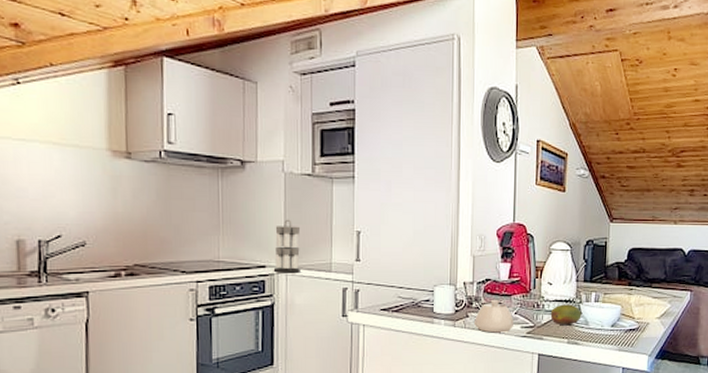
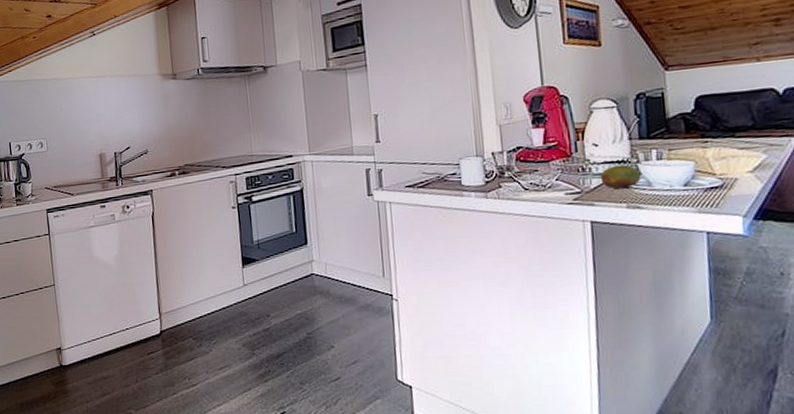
spice rack: present [273,219,300,273] -> none [298,111,324,161]
sugar bowl: present [475,300,514,333] -> none [508,167,556,202]

